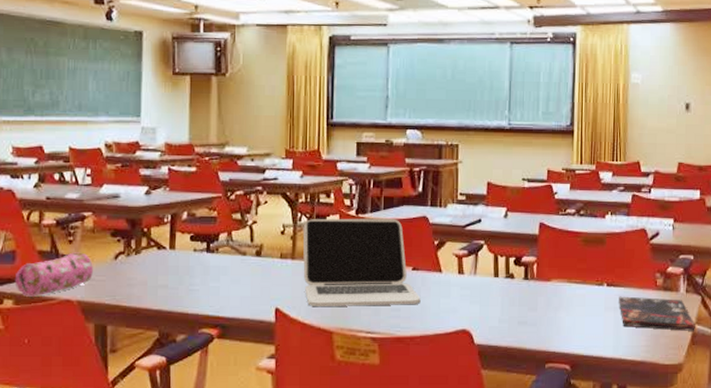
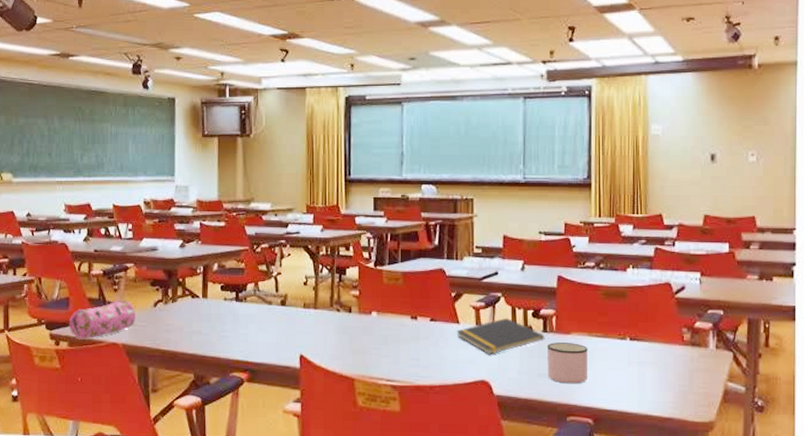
laptop: present [302,218,421,307] -> none [324,270,439,355]
notepad: none [438,266,526,303] -> present [456,318,545,354]
mug: none [527,290,568,331] -> present [546,342,589,384]
book: present [619,296,695,331] -> none [643,351,727,388]

